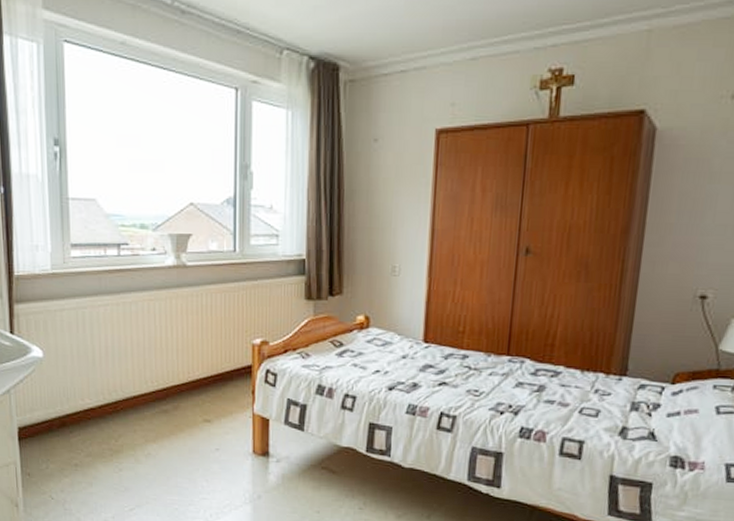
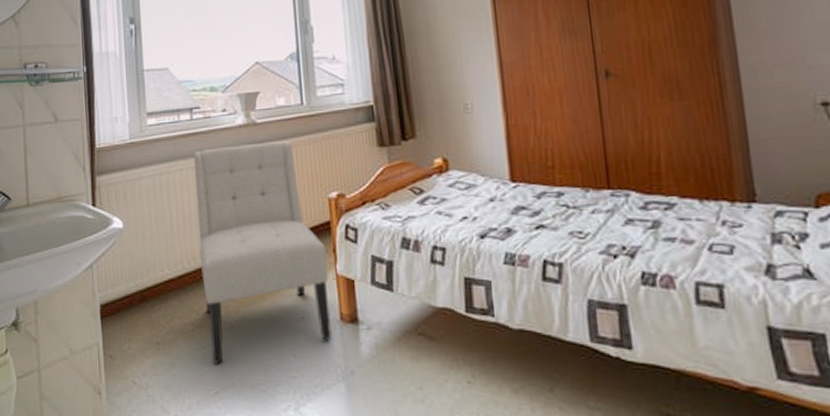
chair: none [119,285,246,485] -> present [193,141,332,364]

